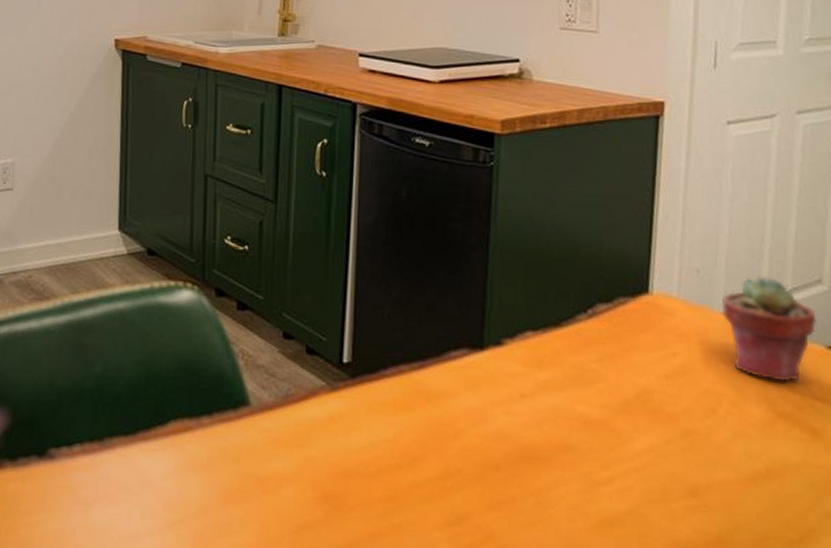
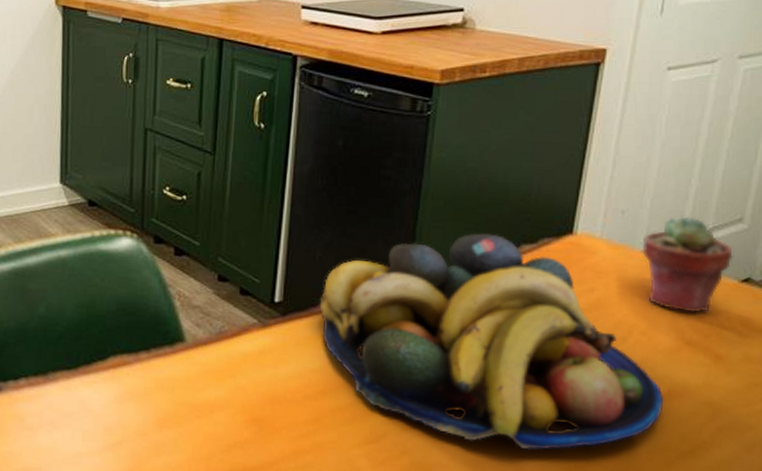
fruit bowl: none [390,290,763,536] -> present [319,233,664,450]

